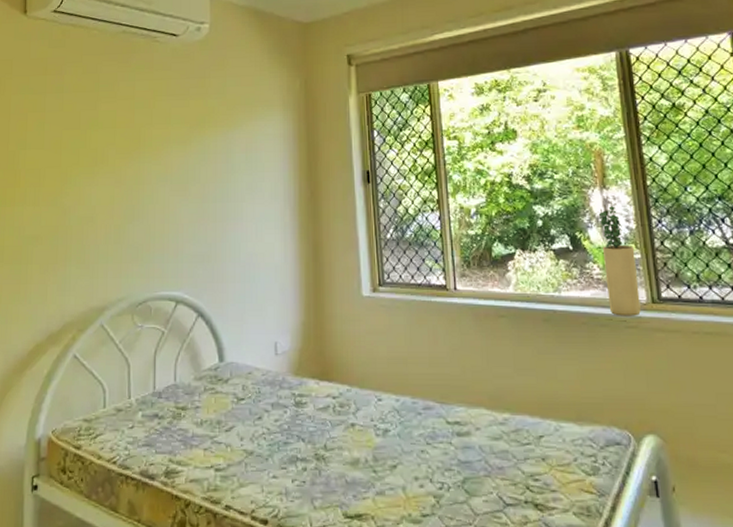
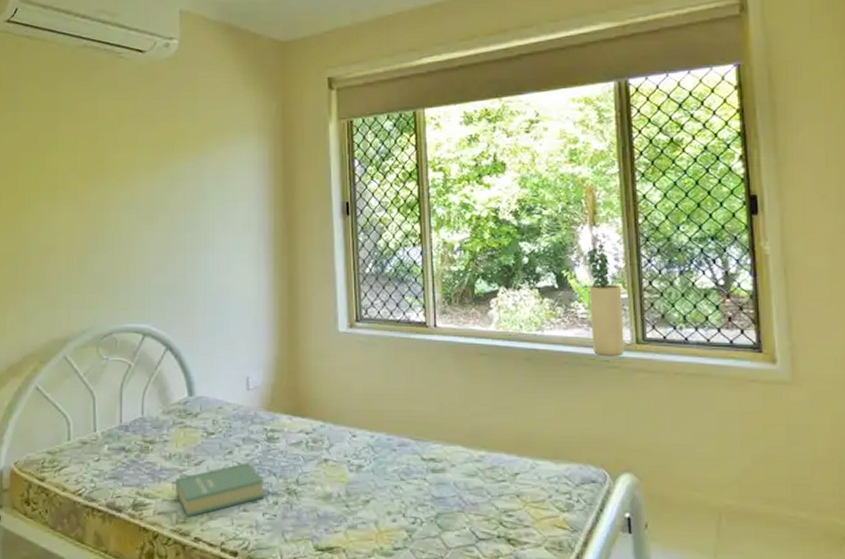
book: none [207,427,294,485] -> present [176,461,265,517]

